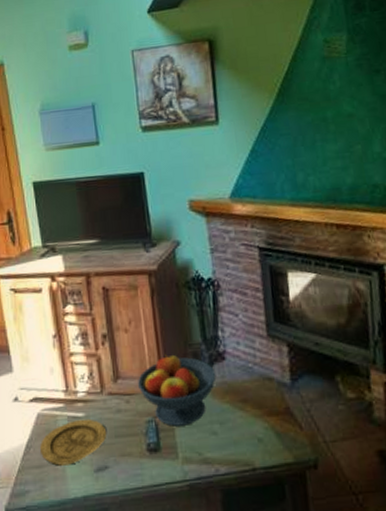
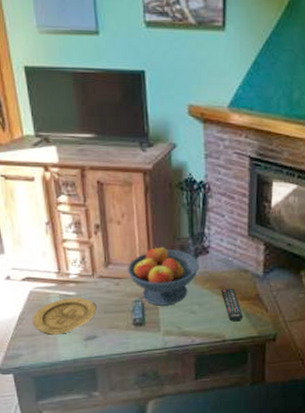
remote control: none [243,401,274,444] -> present [220,289,243,322]

